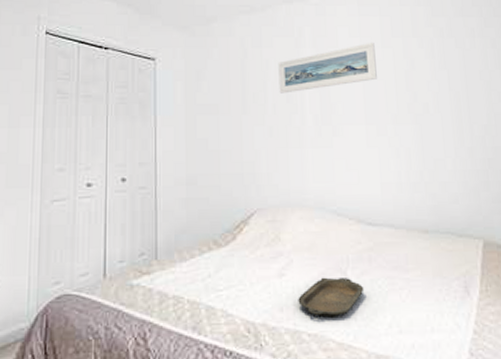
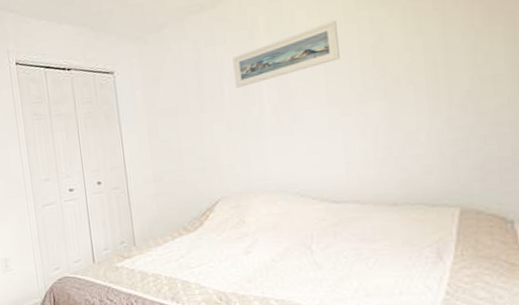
serving tray: present [298,277,364,318] -> none [264,251,330,286]

